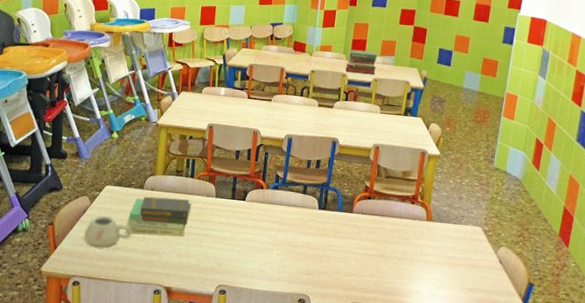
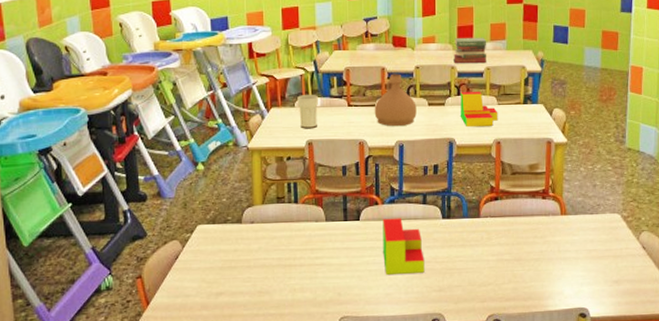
cup: present [84,215,132,248] -> none [180,258,235,296]
books: present [126,196,192,237] -> none [228,228,300,275]
cup: none [204,83,223,115] -> present [297,94,318,129]
toy blocks: none [262,202,299,256] -> present [382,218,425,275]
jug: none [270,74,308,122] -> present [374,73,417,127]
toy blocks: none [346,98,380,132] -> present [460,91,498,126]

